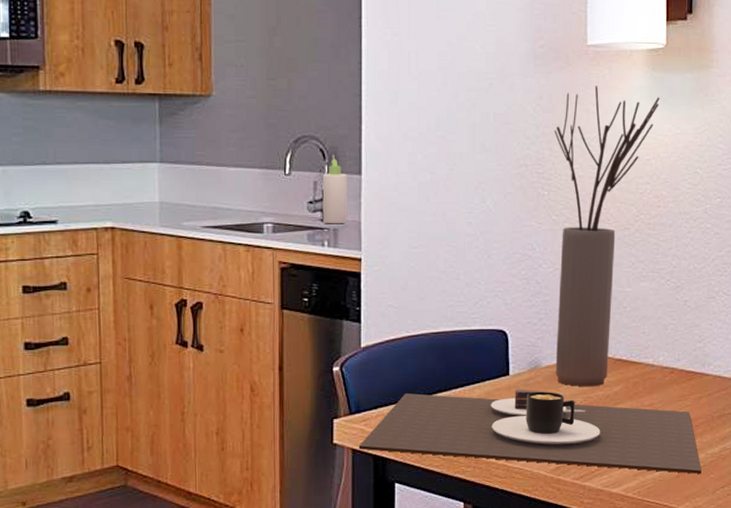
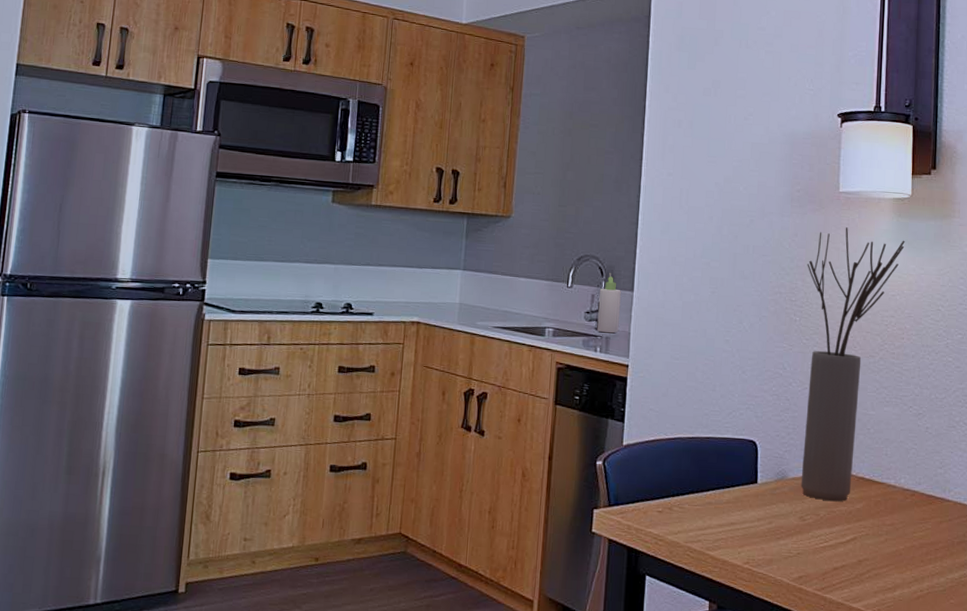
place setting: present [358,389,702,474] -> none [614,491,942,598]

